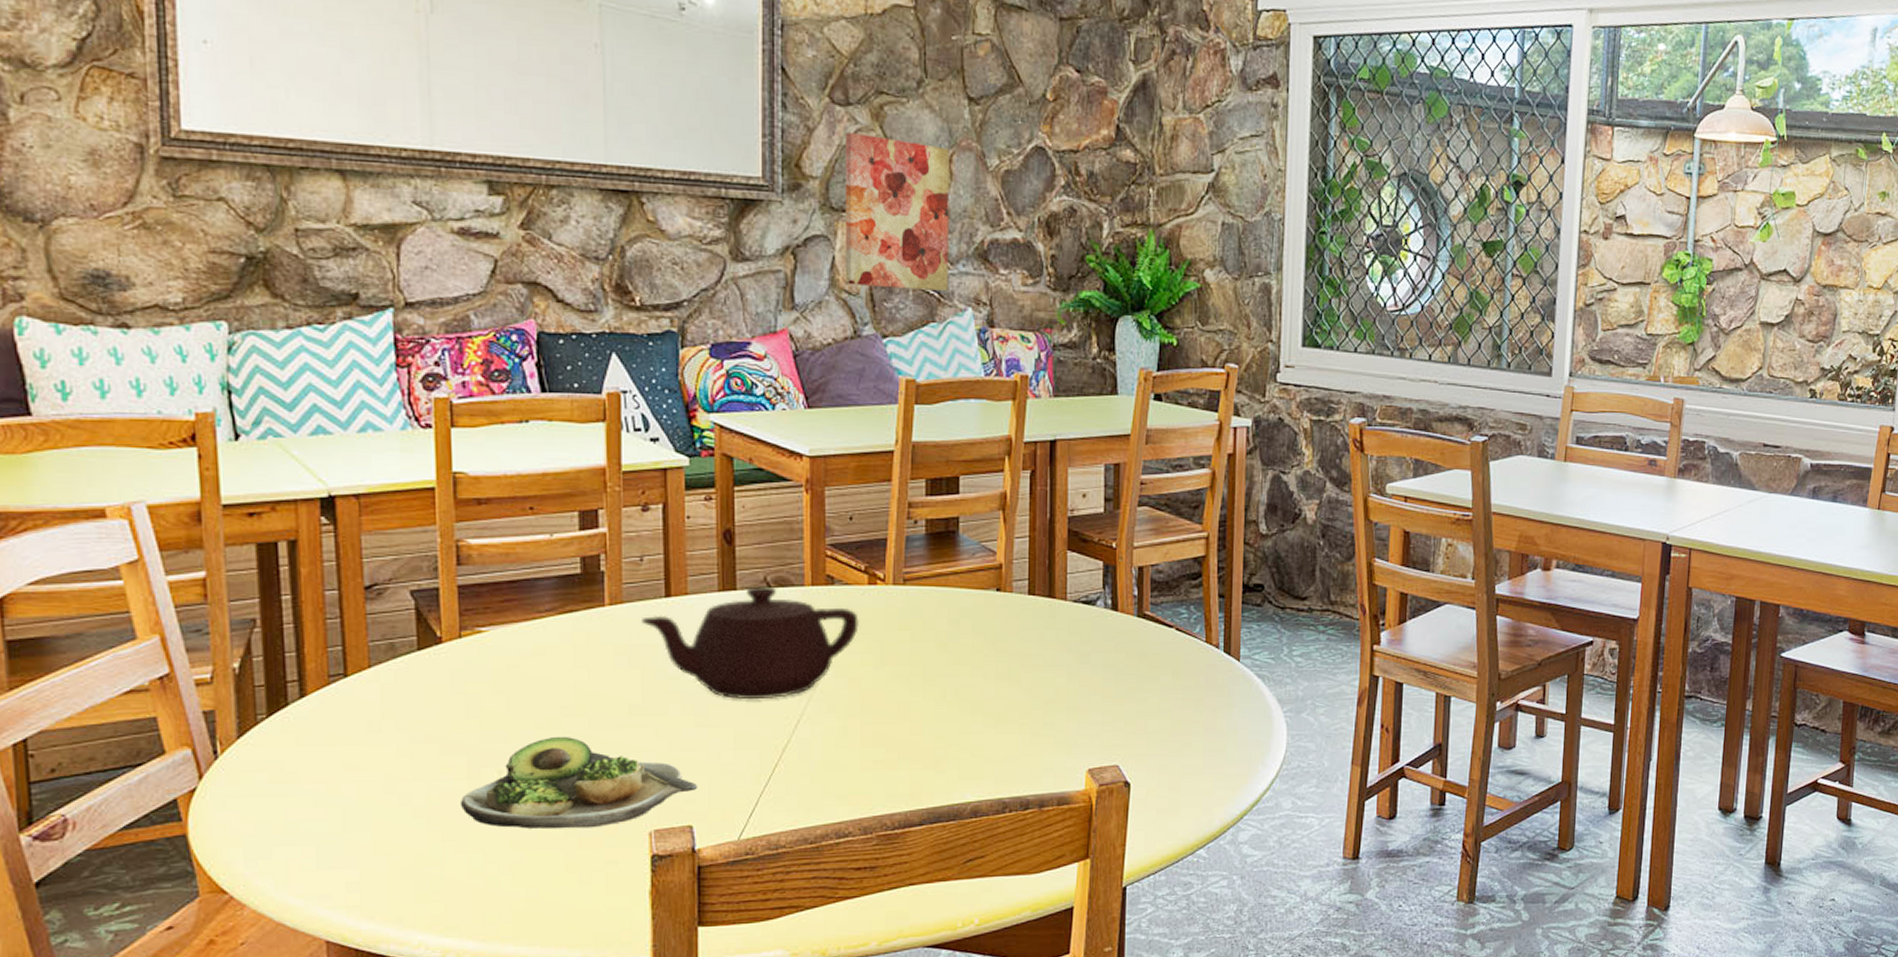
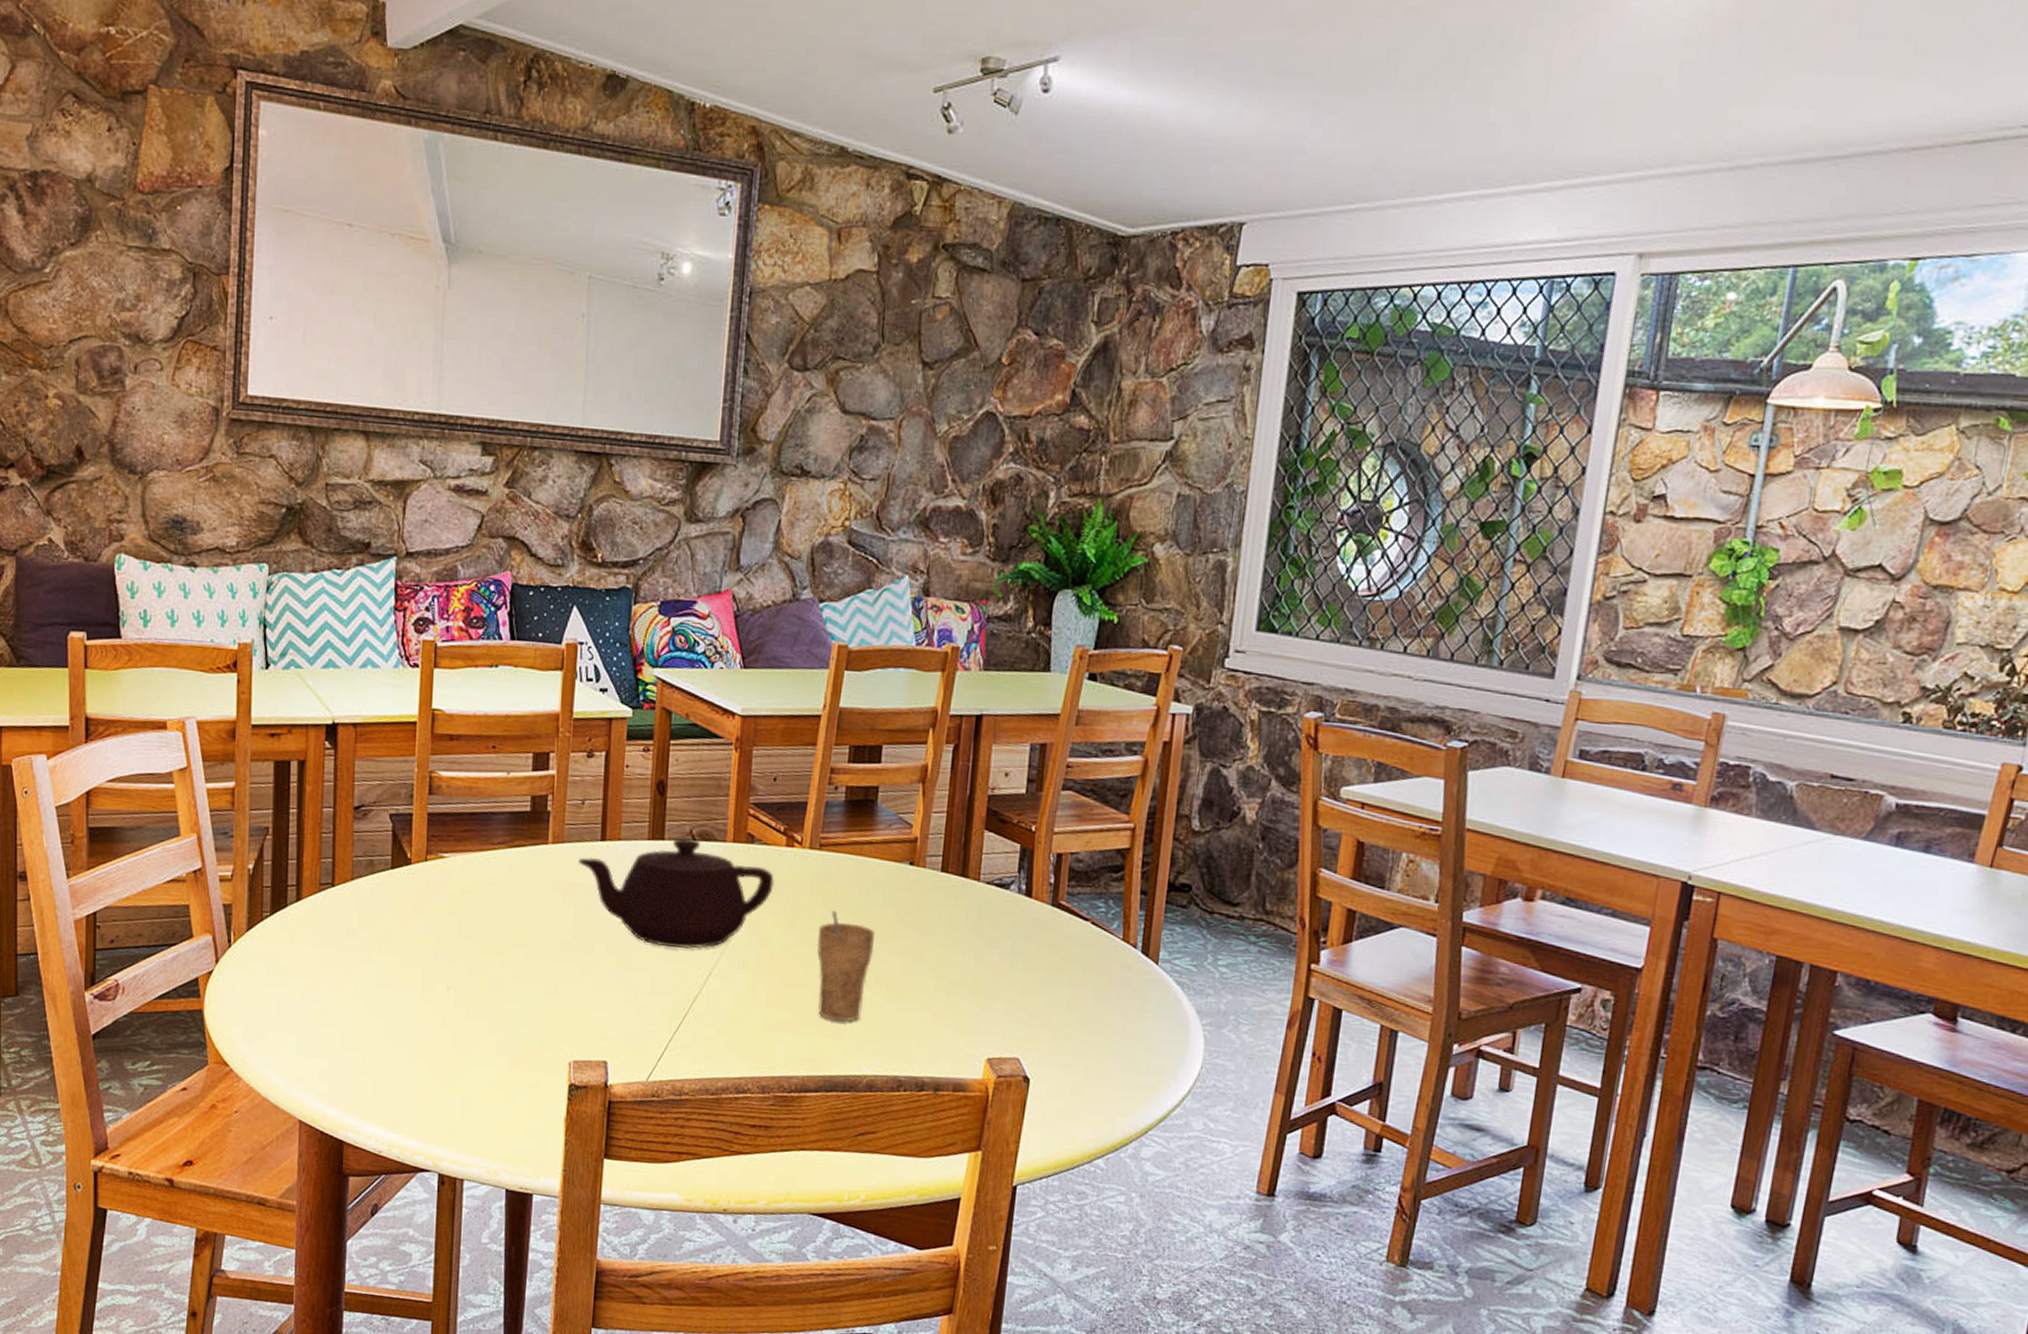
salad plate: present [460,737,699,829] -> none [413,961,616,1051]
wall art: present [844,132,949,291] -> none [789,397,900,558]
cup: none [909,644,968,753] -> present [816,911,875,1022]

